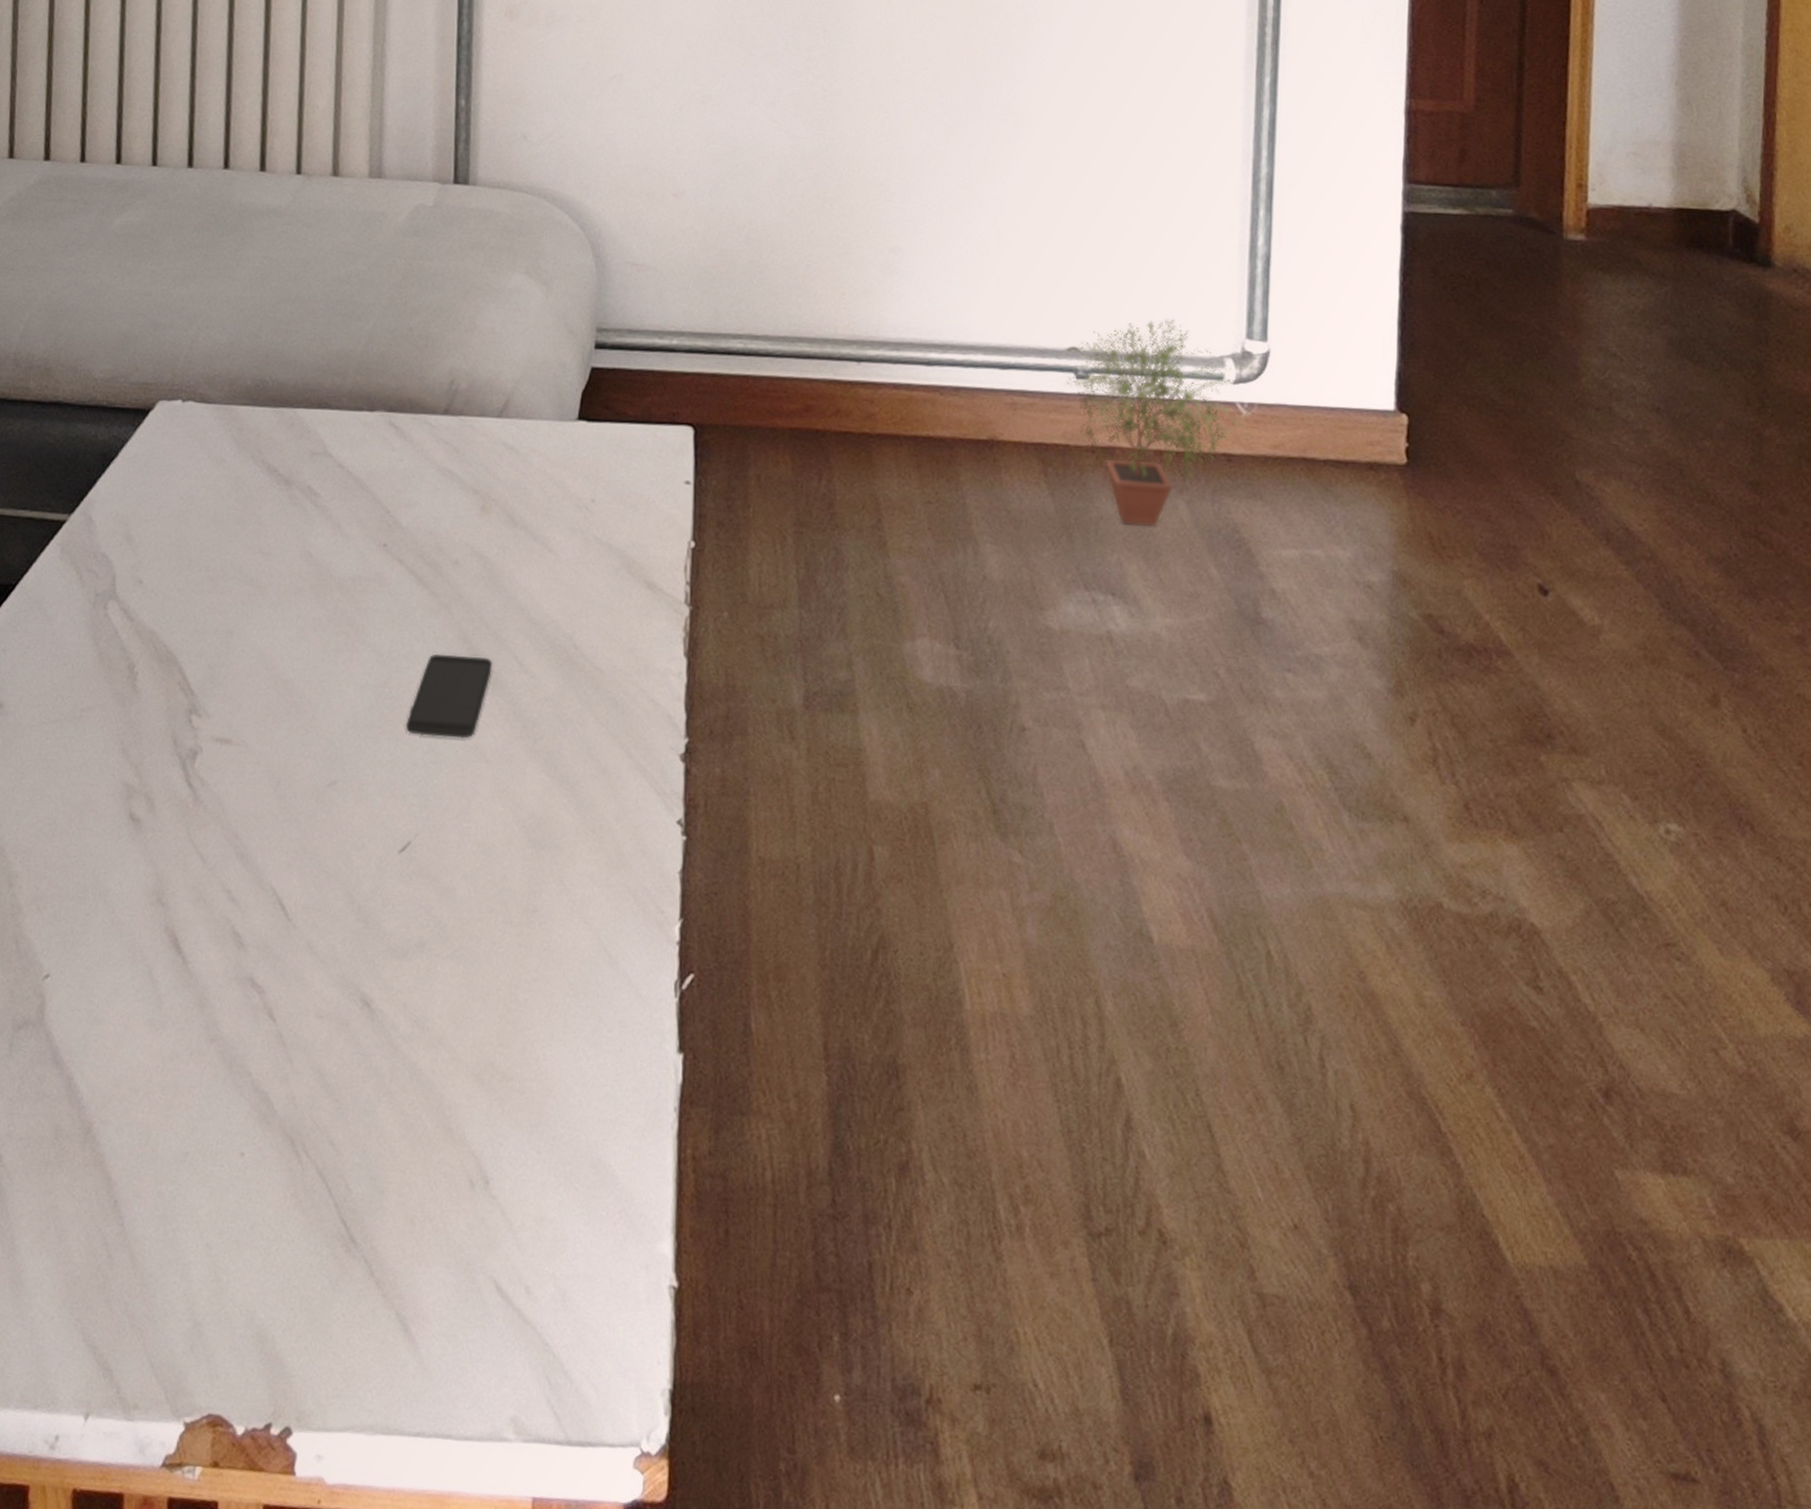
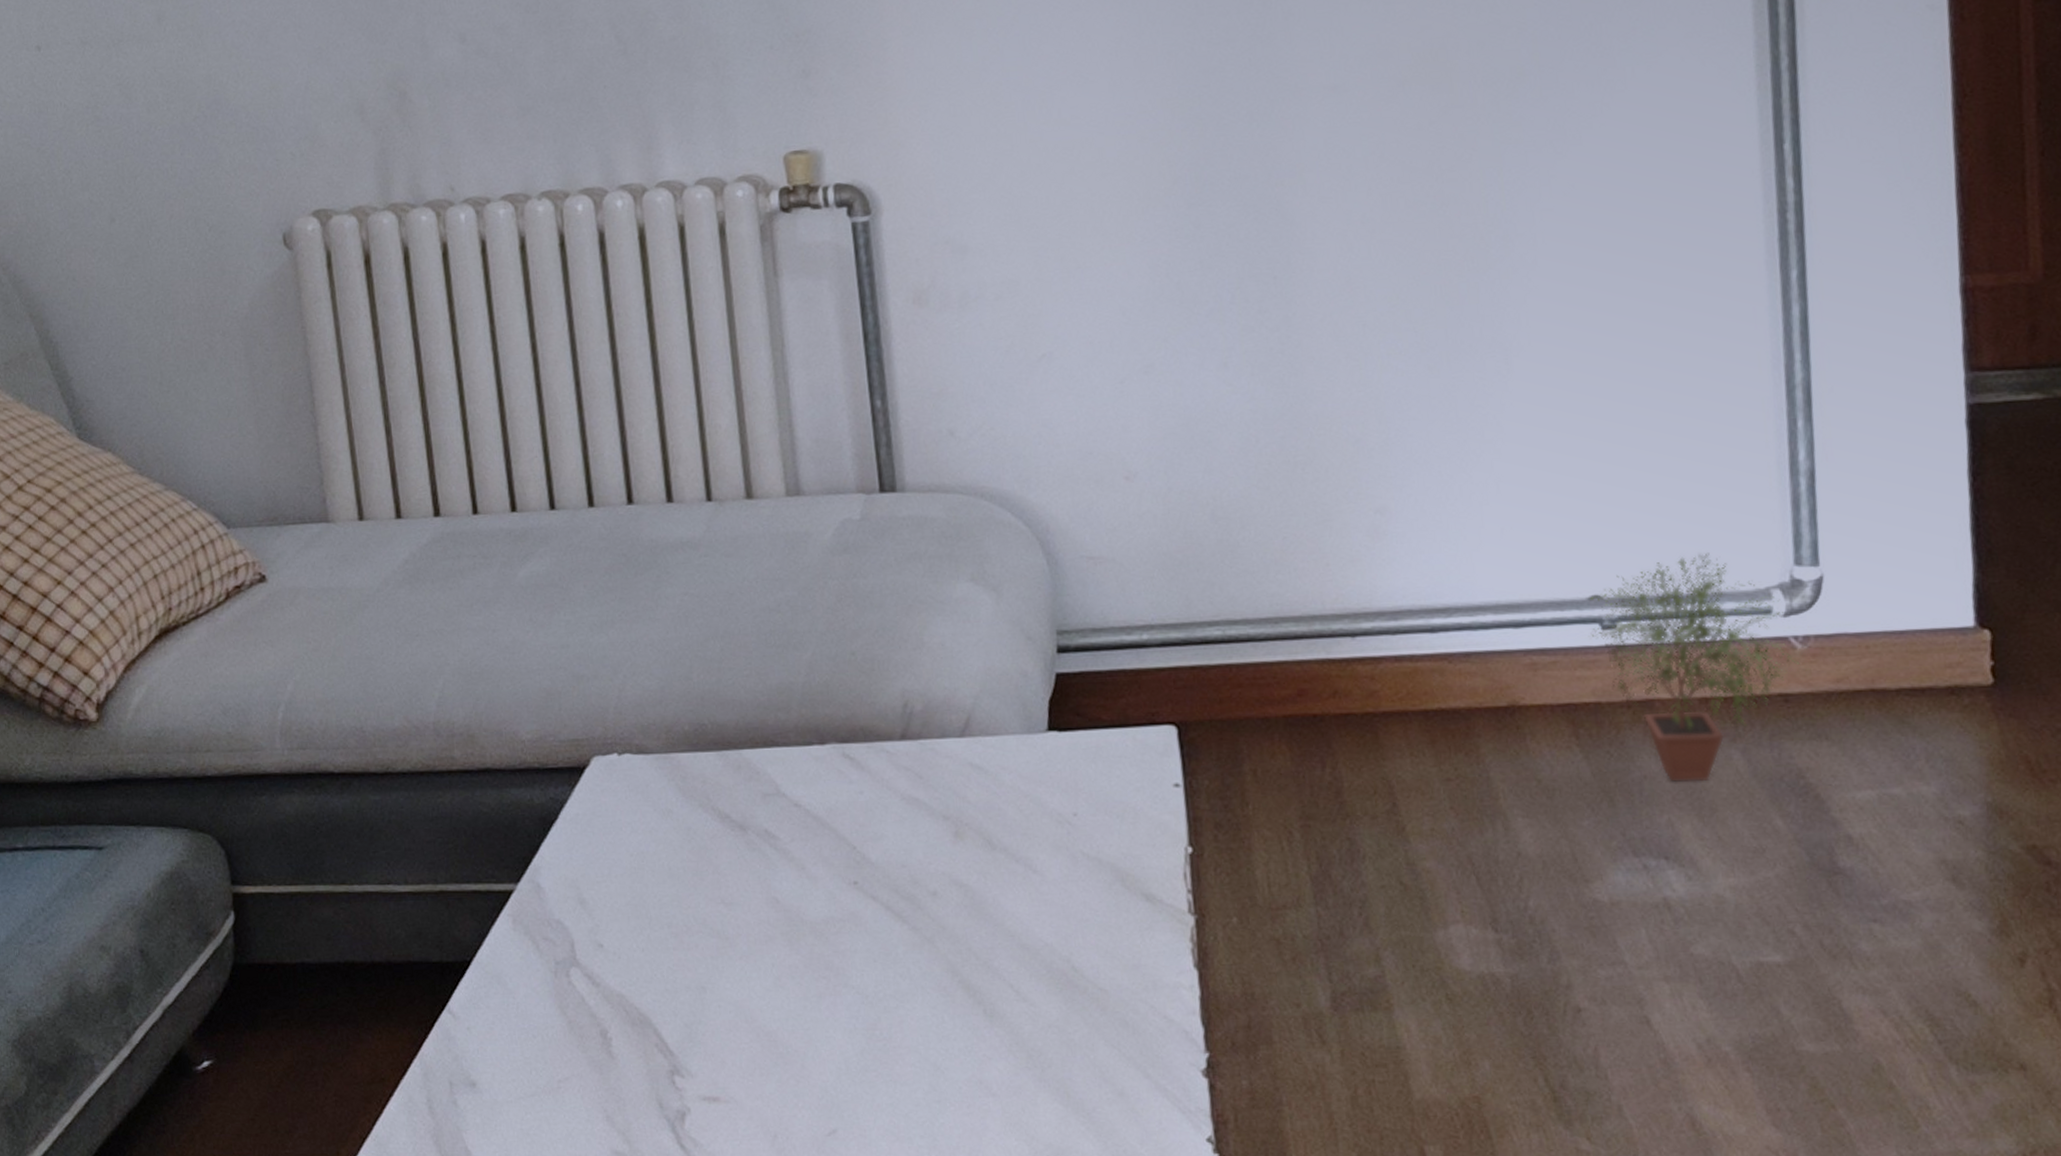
mobile phone: present [405,653,493,739] -> none [901,989,988,1075]

